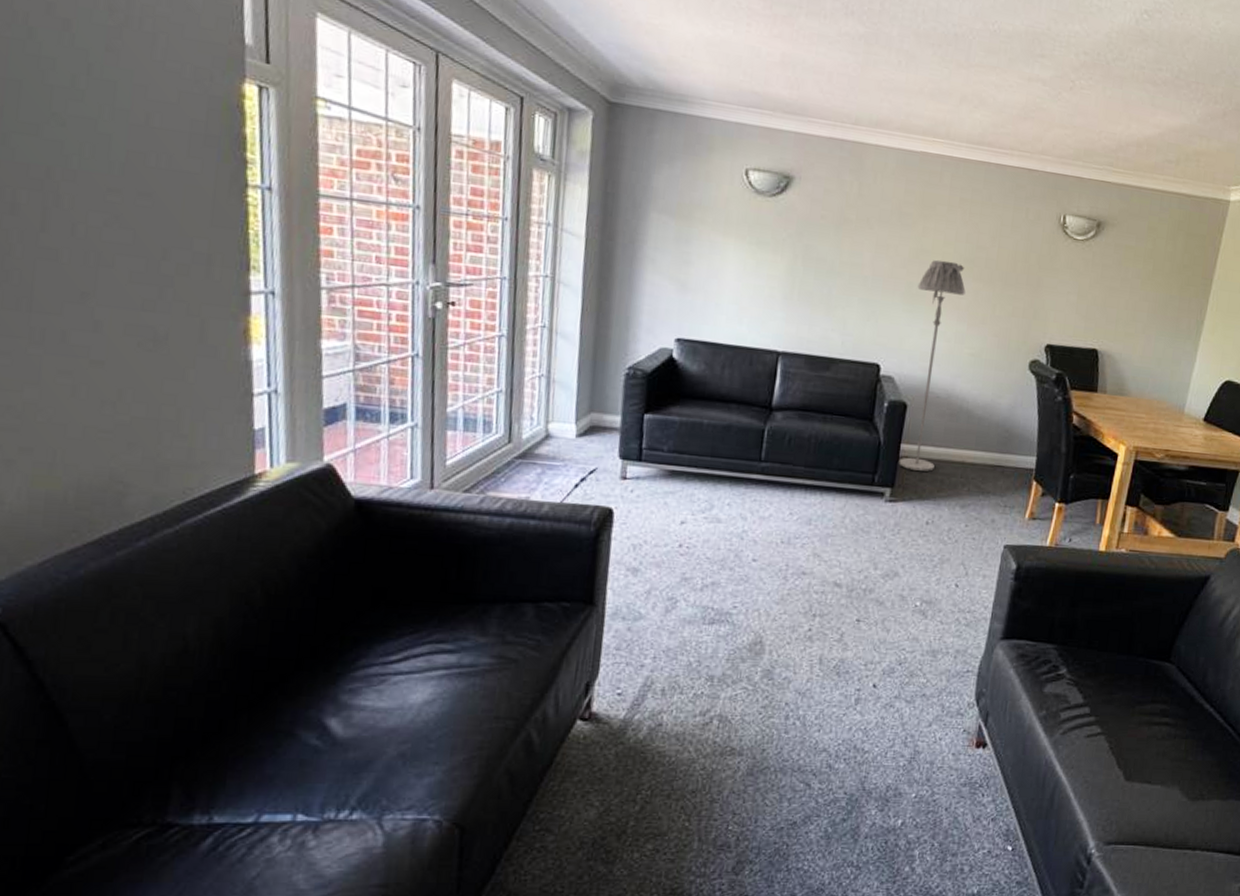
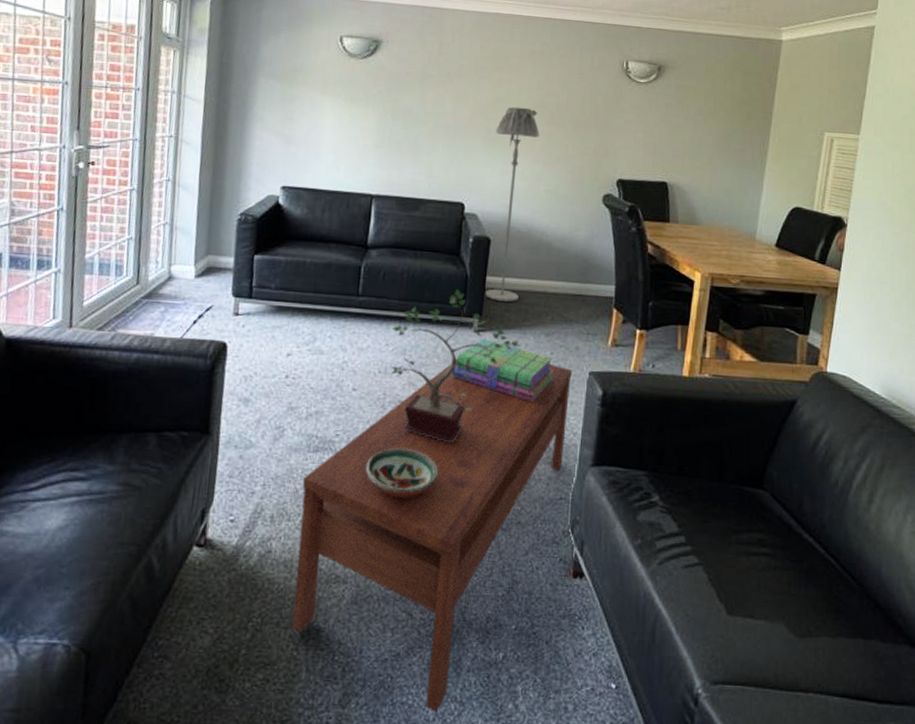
coffee table: none [684,531,986,877] -> present [292,360,572,713]
decorative bowl: none [765,620,843,671] -> present [366,447,439,499]
potted plant: none [795,456,934,616] -> present [392,288,521,443]
stack of books: none [860,509,968,576] -> present [452,338,554,403]

